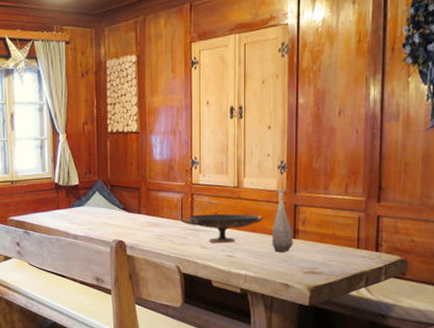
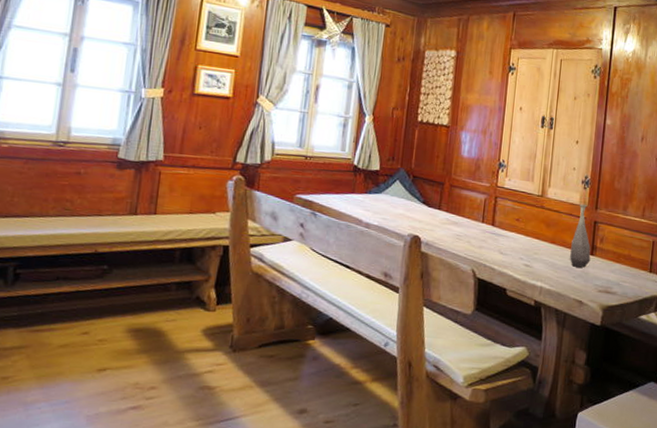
decorative bowl: present [181,213,263,244] -> none [482,218,564,252]

